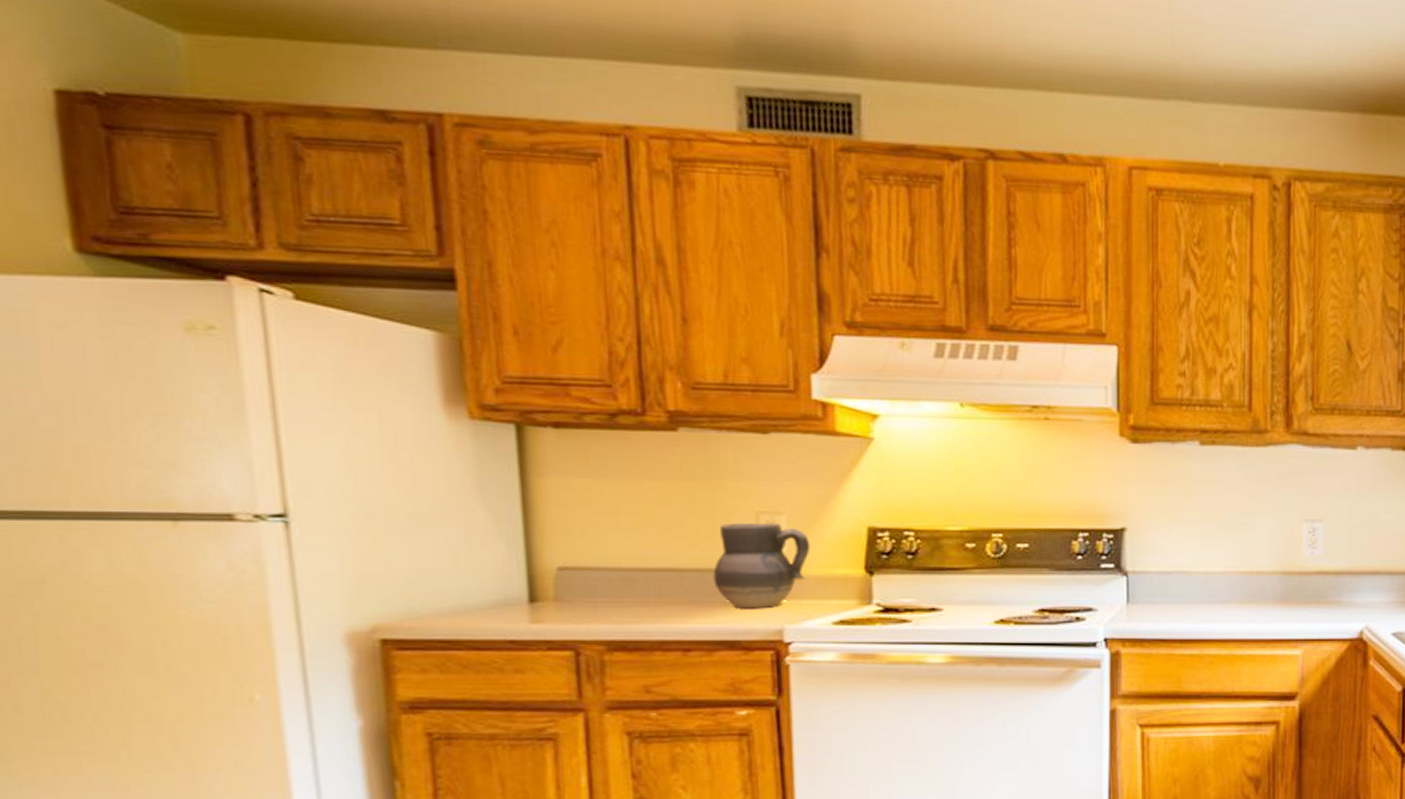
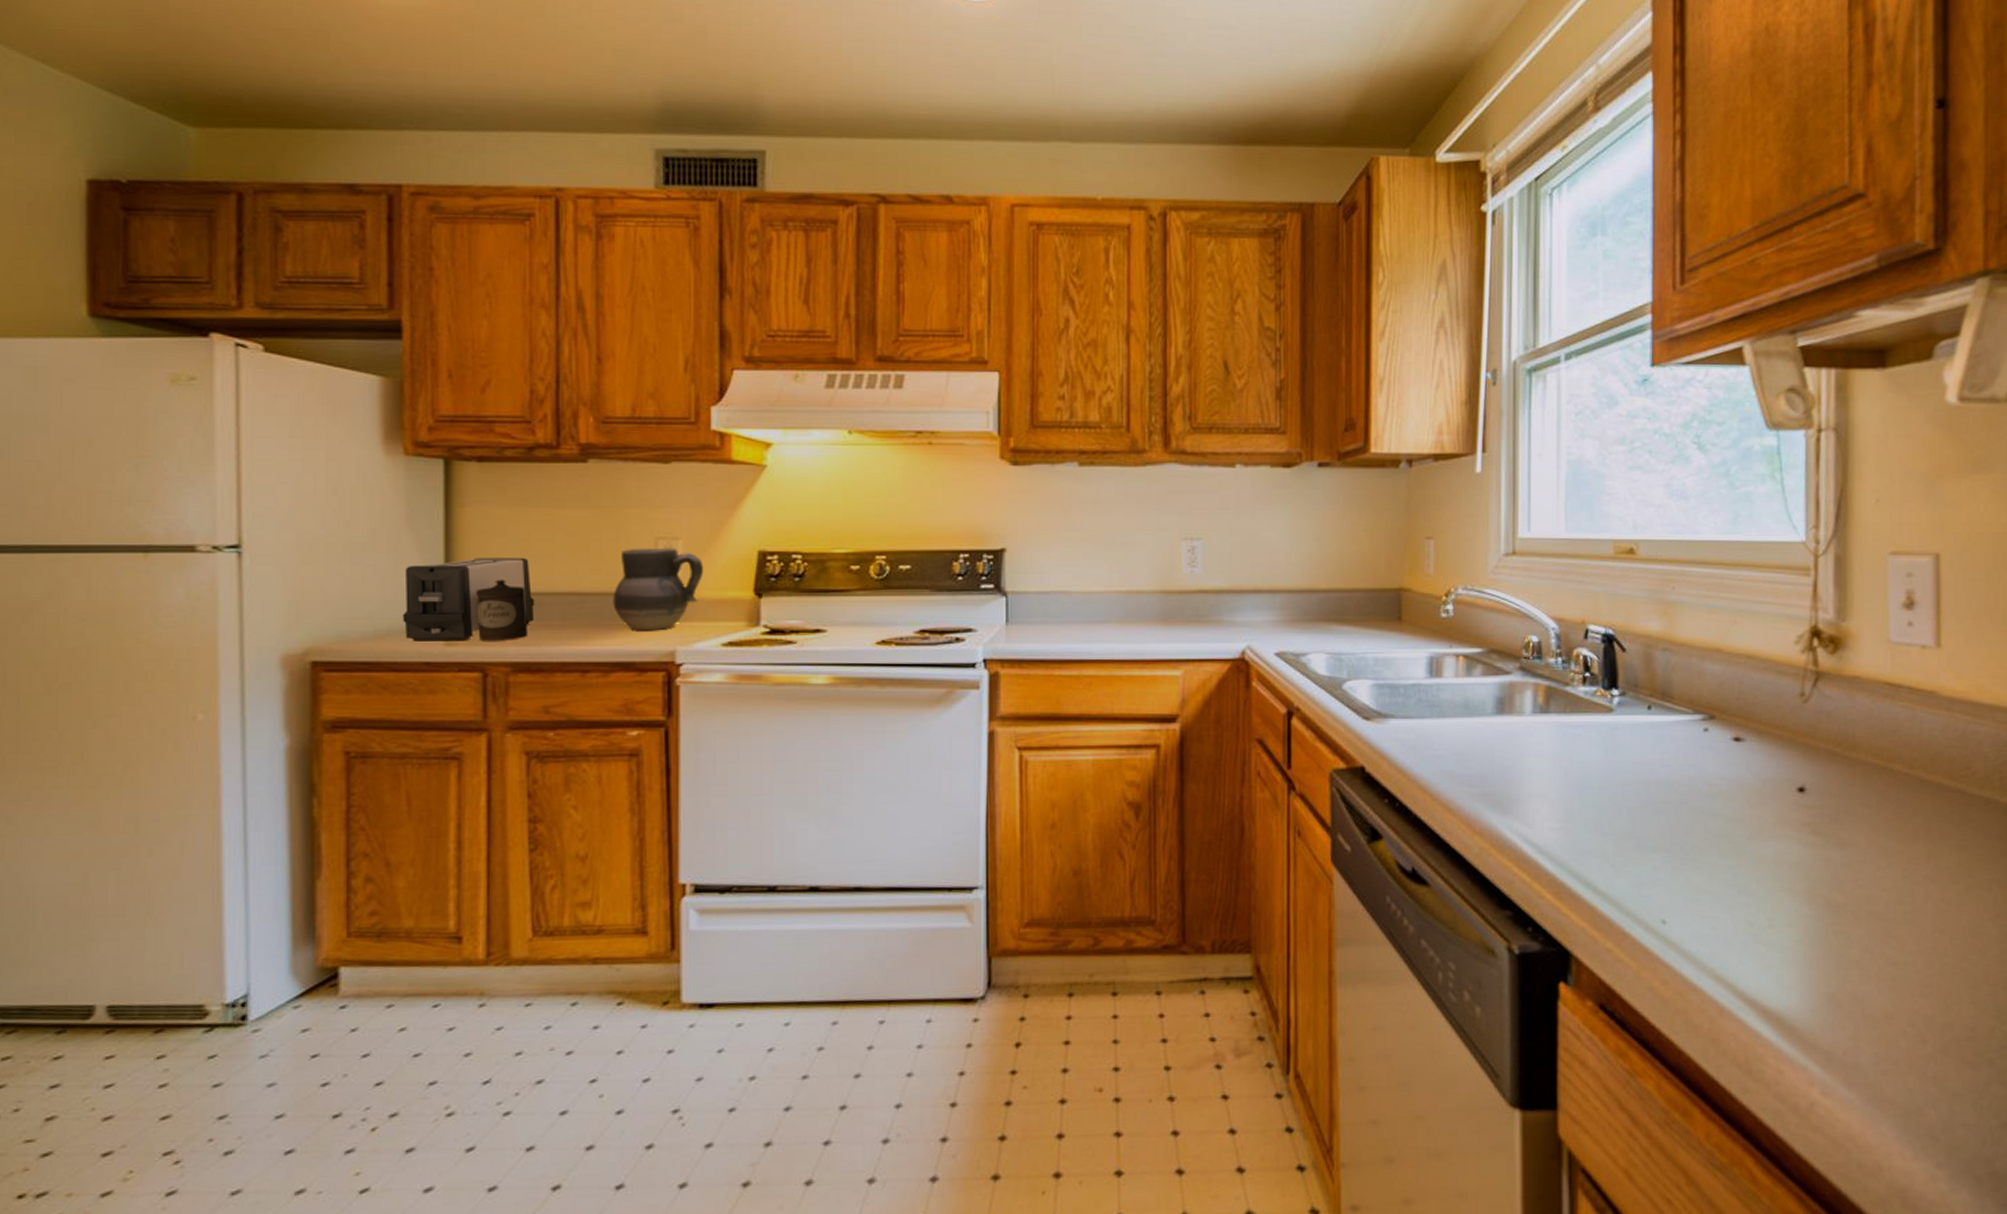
toaster: none [479,531,629,619] -> present [402,557,535,642]
canister: none [560,553,621,618] -> present [475,579,527,641]

